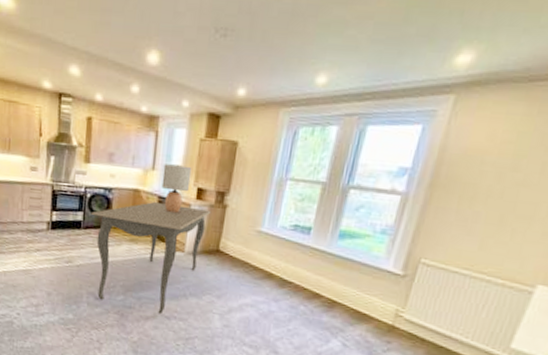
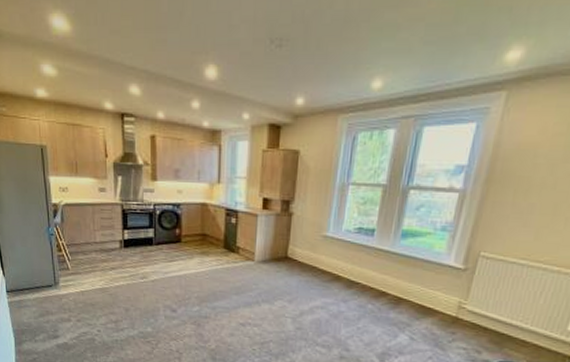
dining table: present [91,202,212,315] -> none [161,215,278,322]
lamp: present [161,164,192,213] -> none [228,177,257,223]

